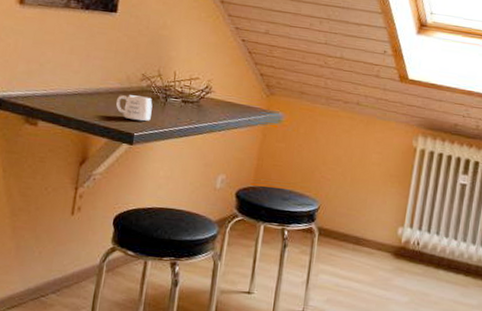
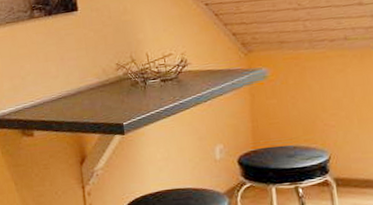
mug: present [115,95,153,121] -> none [98,84,135,111]

